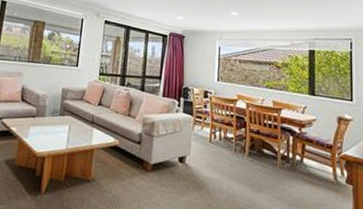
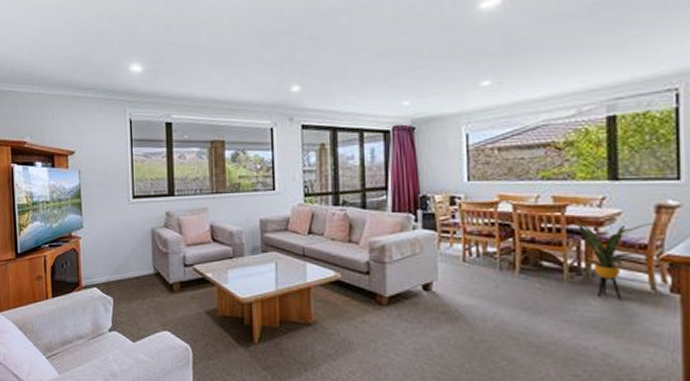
house plant: none [285,121,339,185] -> present [572,221,658,299]

